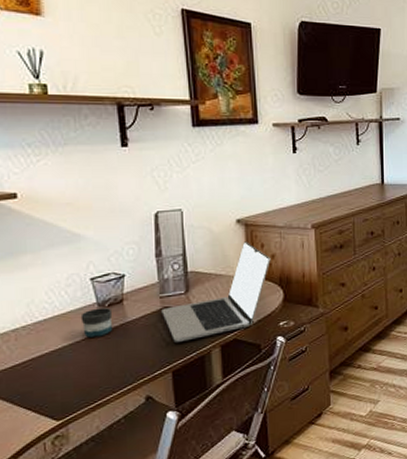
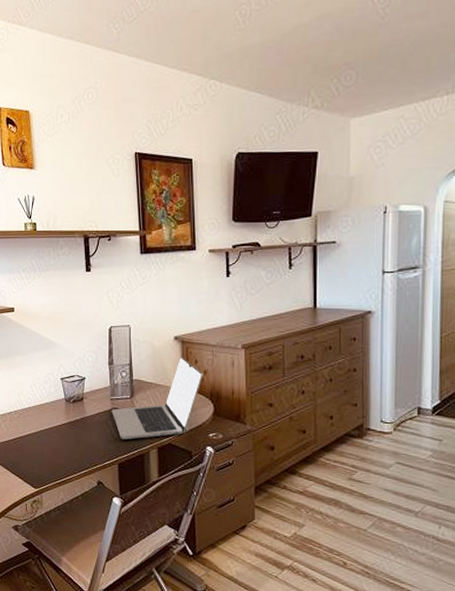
mug: present [80,307,113,338] -> none [53,403,76,426]

